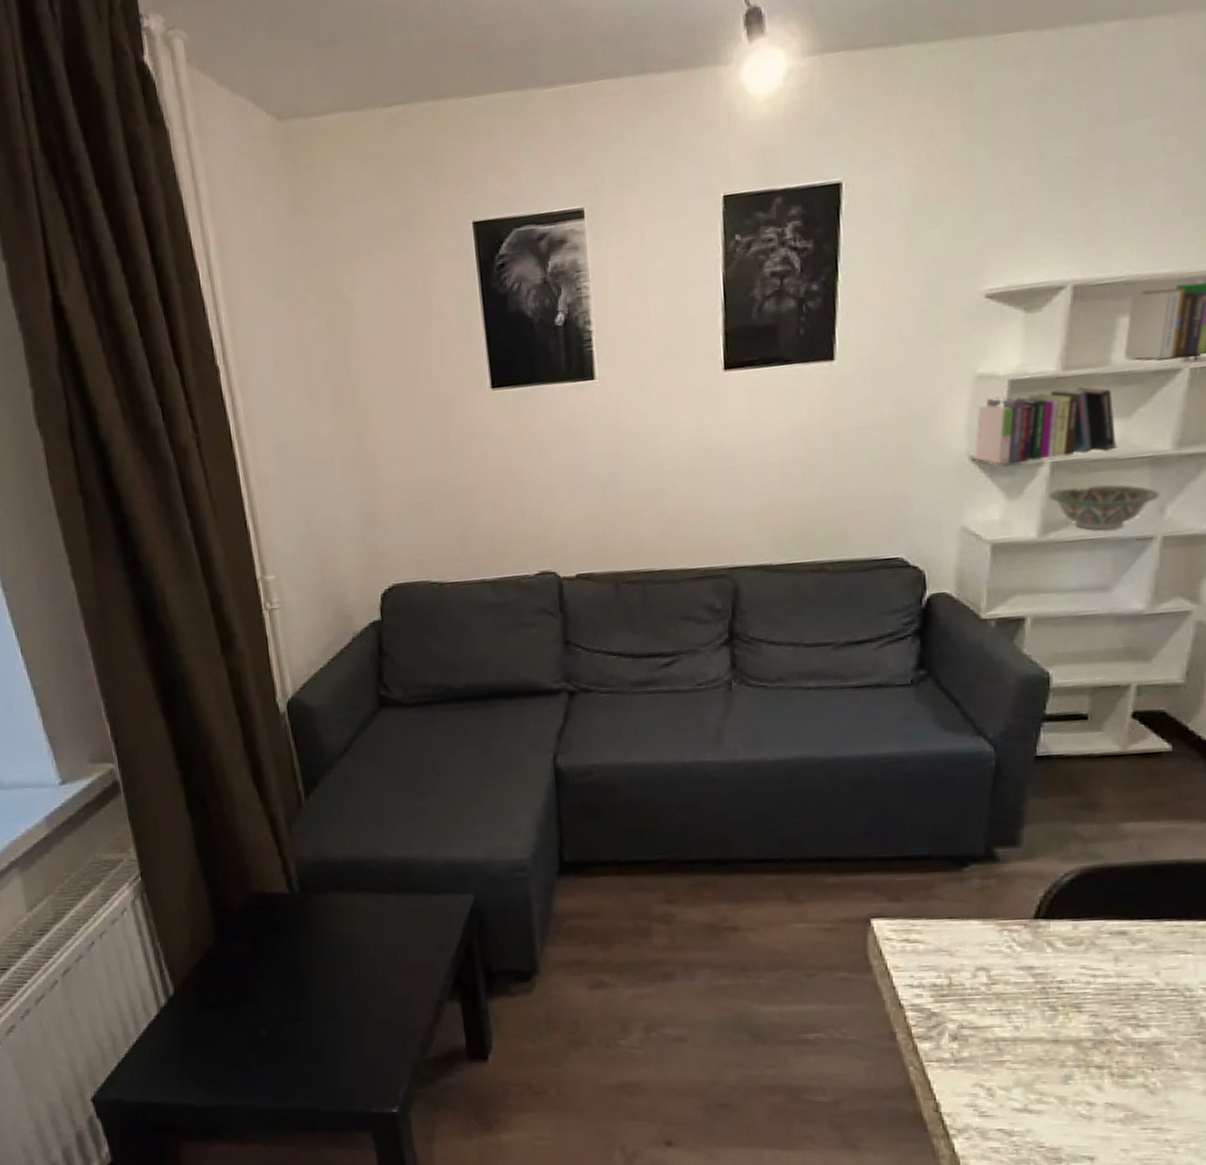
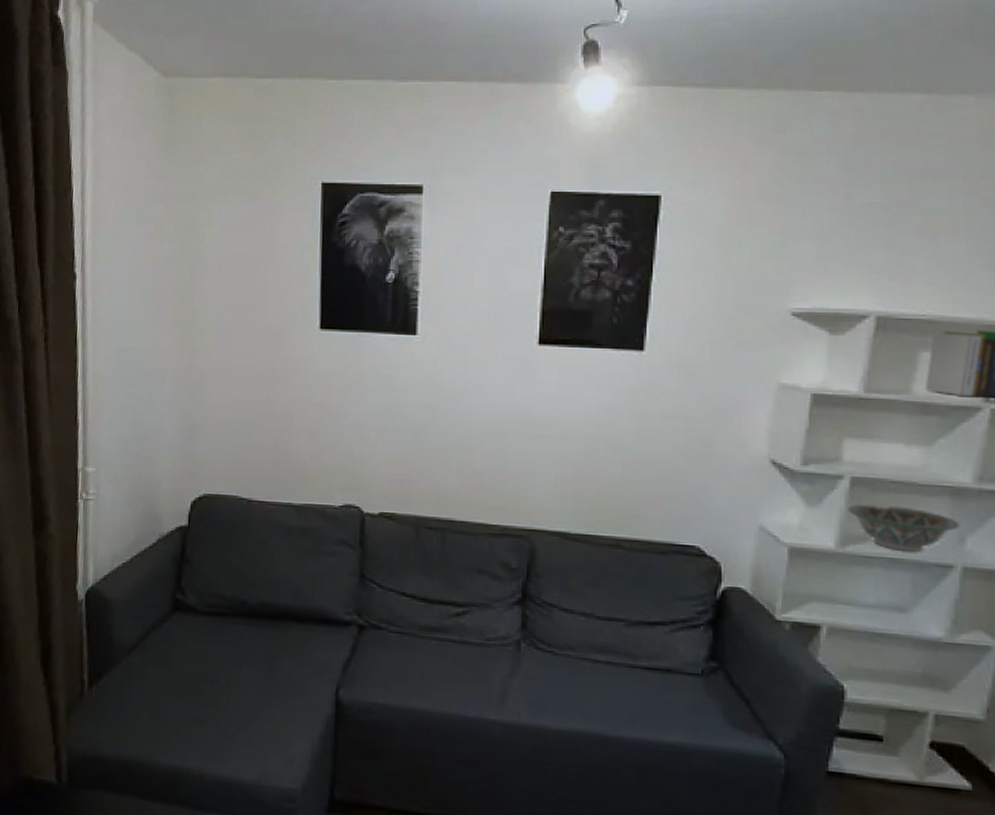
books: present [974,387,1117,464] -> none [775,407,917,475]

